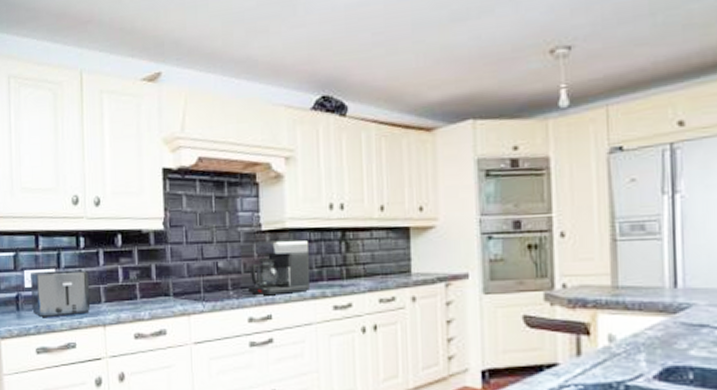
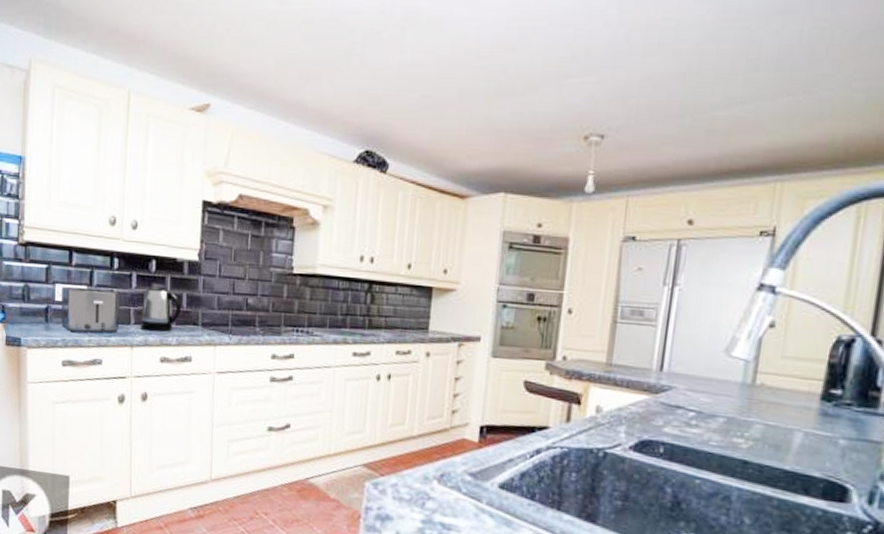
kettle: none [110,262,151,308] -> present [141,287,181,332]
coffee maker: present [248,239,310,296] -> none [274,283,337,337]

